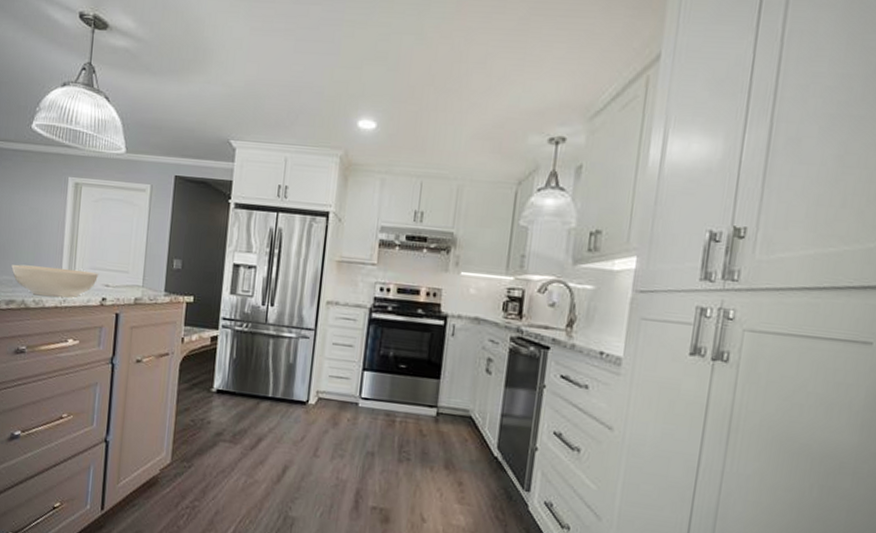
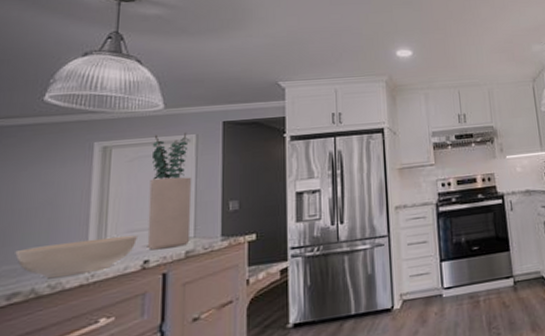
vase: none [105,179,145,293] -> present [147,132,192,251]

